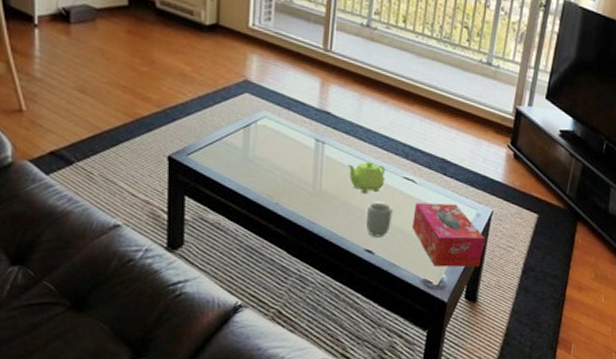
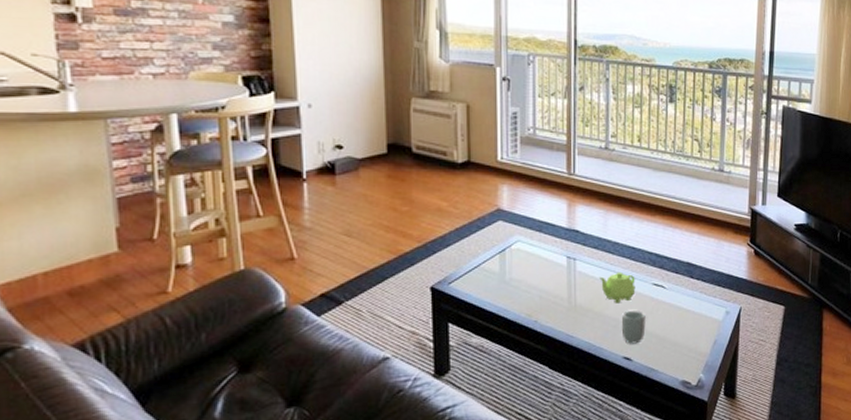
tissue box: present [412,202,485,267] -> none [666,305,737,367]

